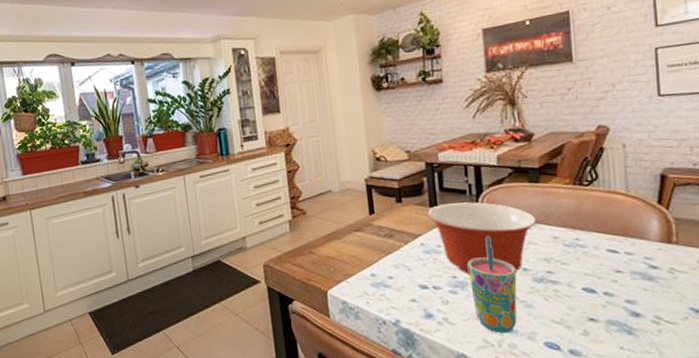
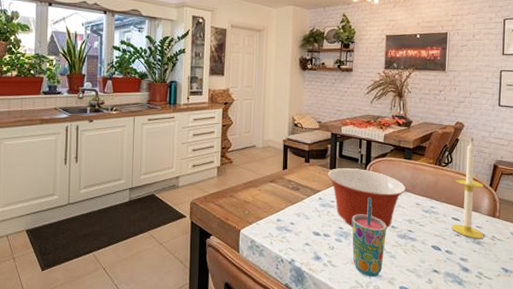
candle: none [606,148,658,274] -> present [451,141,484,239]

